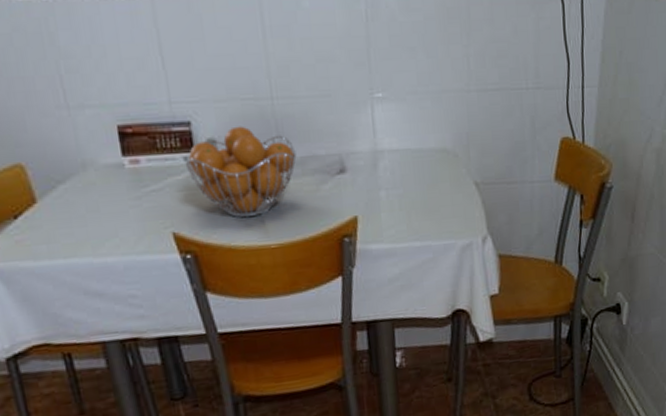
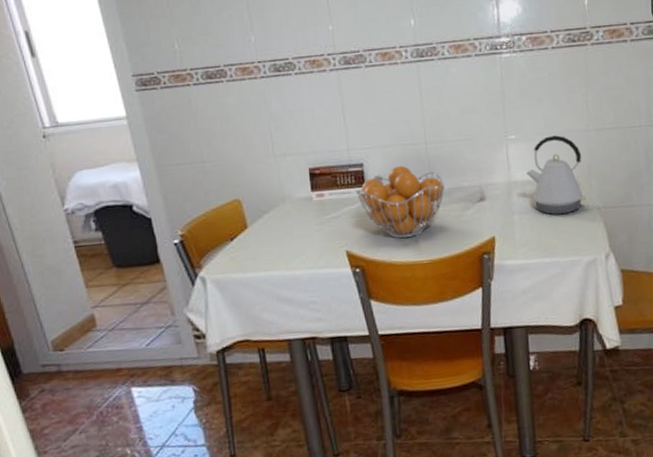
kettle: none [395,95,465,192] -> present [526,135,587,215]

